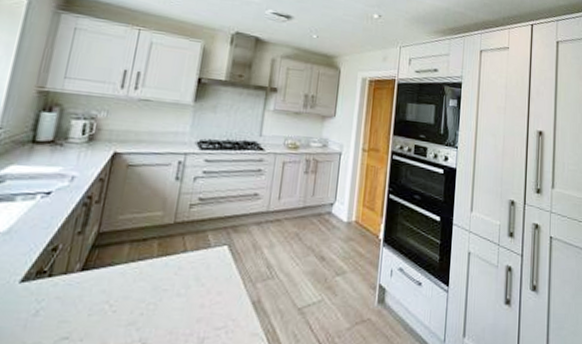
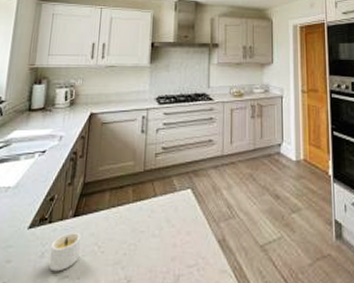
candle: none [44,287,88,333] -> present [49,232,81,272]

